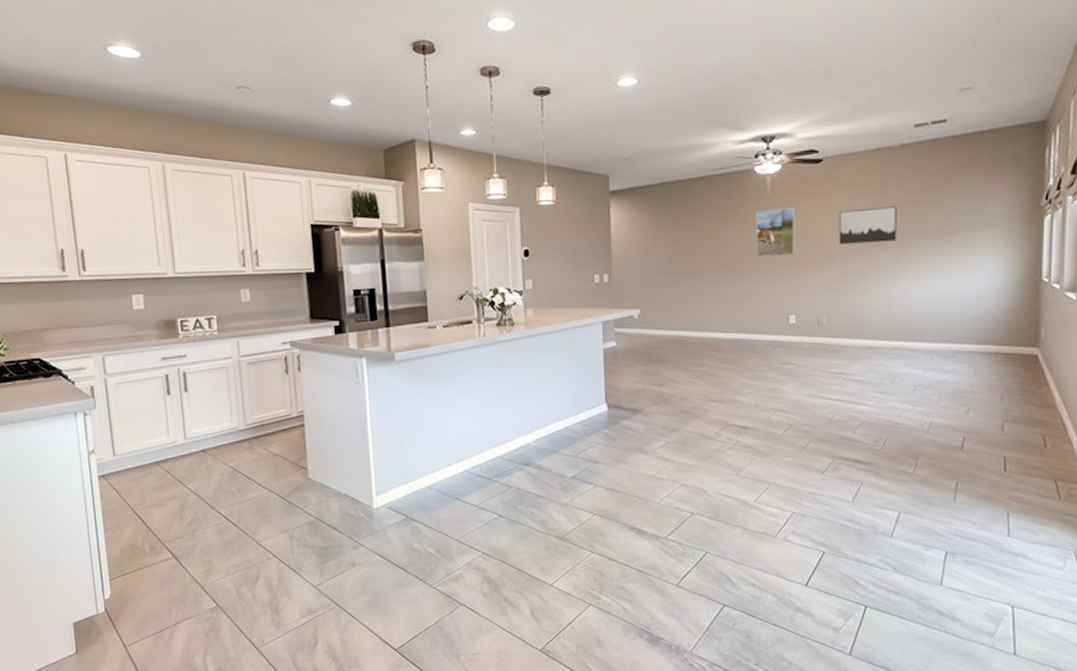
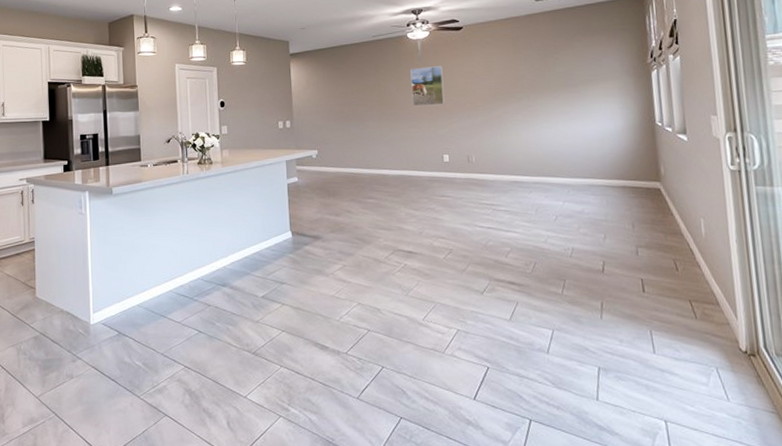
wall art: present [839,206,897,245] -> none [479,64,529,96]

